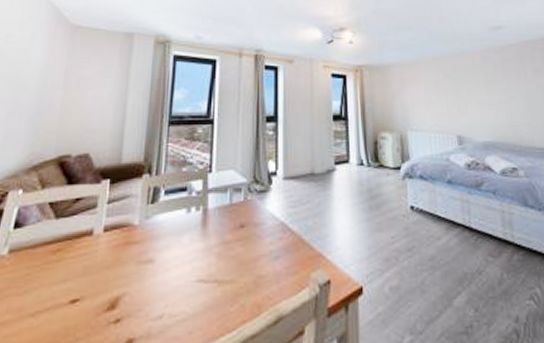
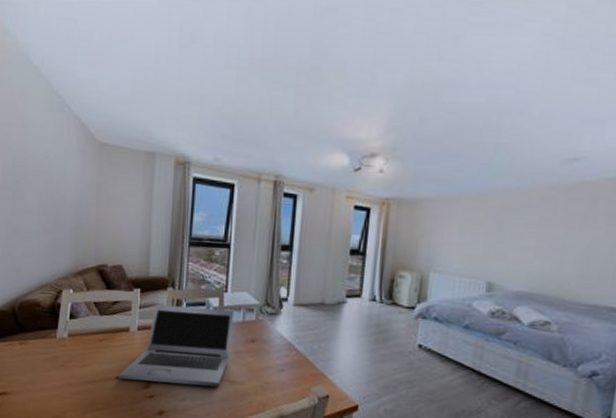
laptop: none [74,192,220,303] -> present [119,305,234,387]

